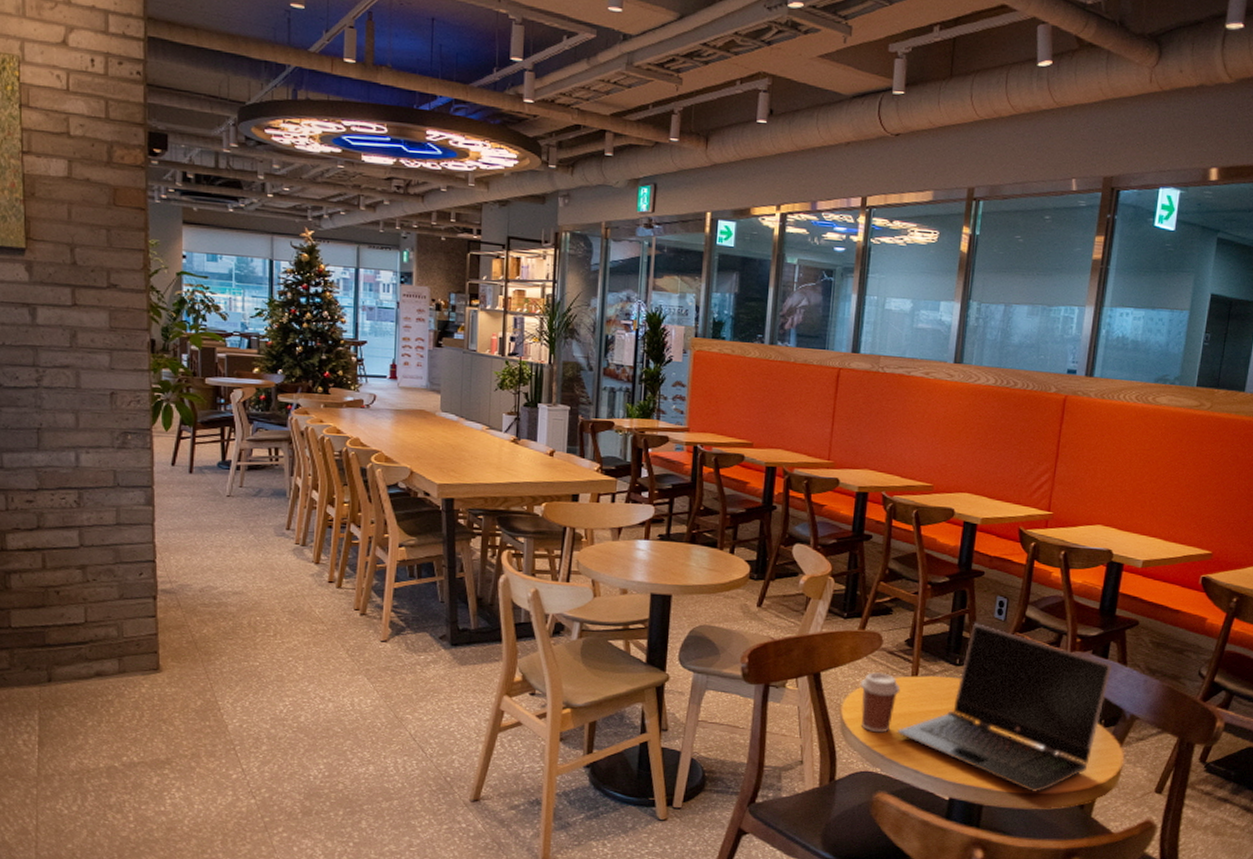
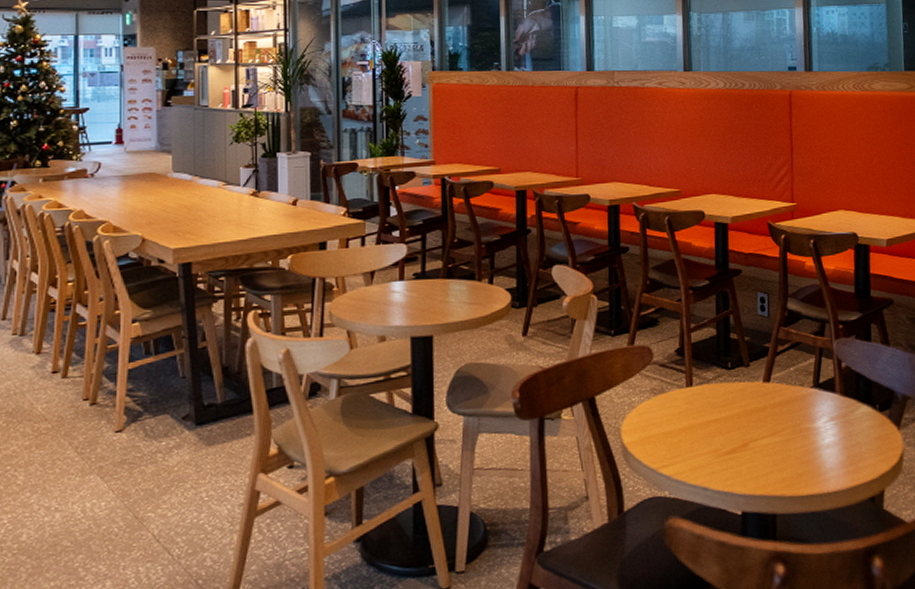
coffee cup: present [860,672,901,733] -> none [636,388,678,453]
laptop computer: present [897,622,1113,793] -> none [680,322,877,493]

